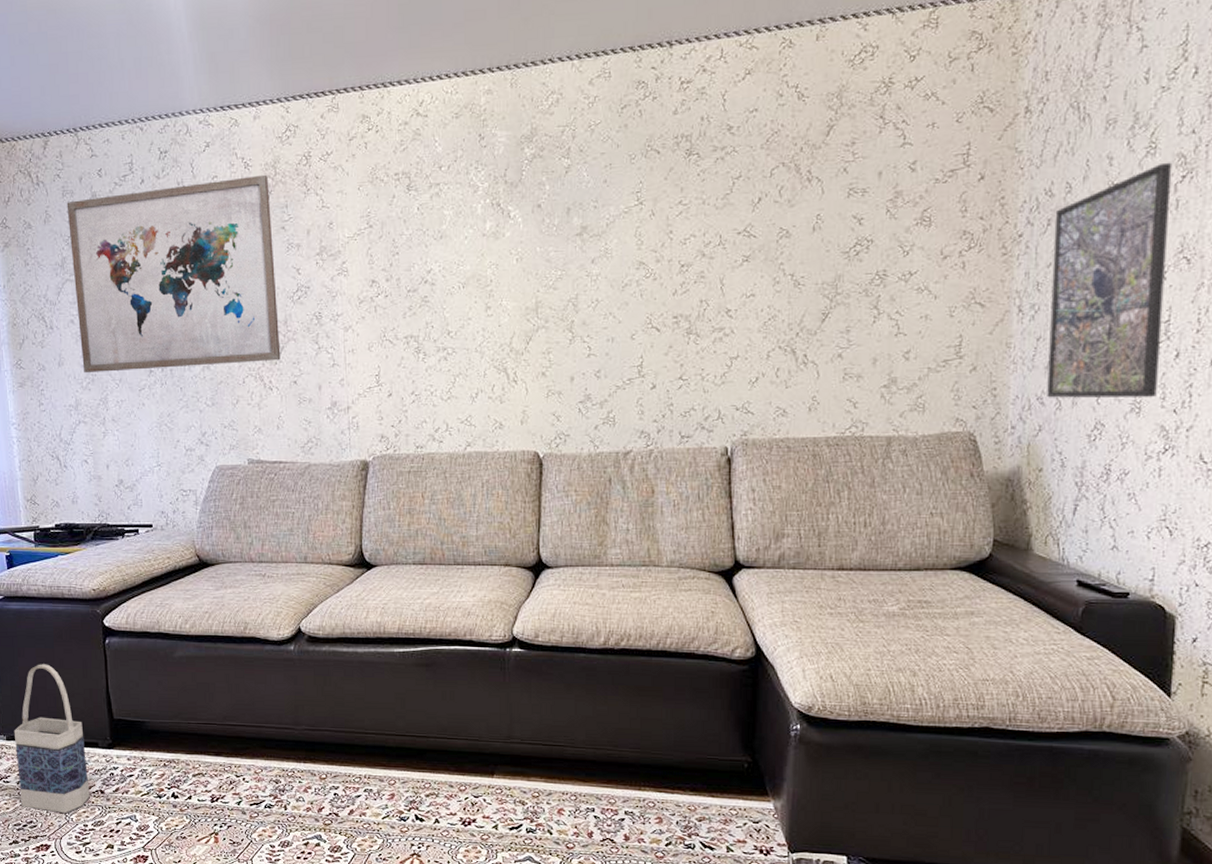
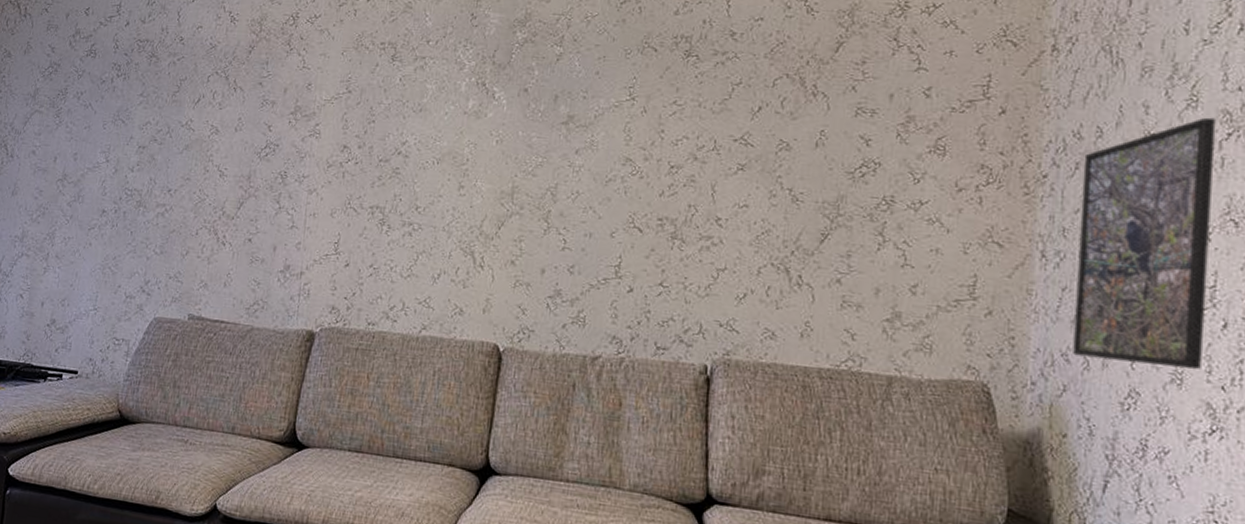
wall art: present [66,174,281,374] -> none [36,30,253,216]

